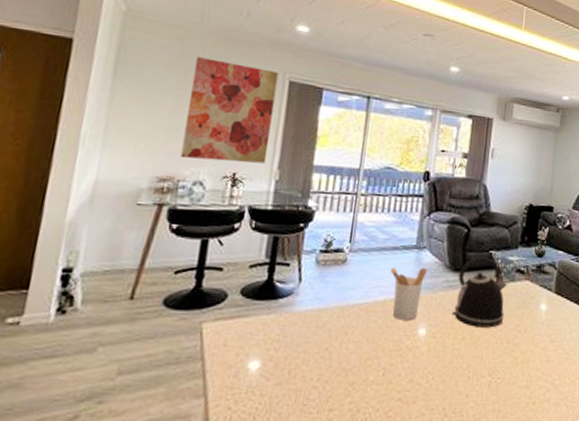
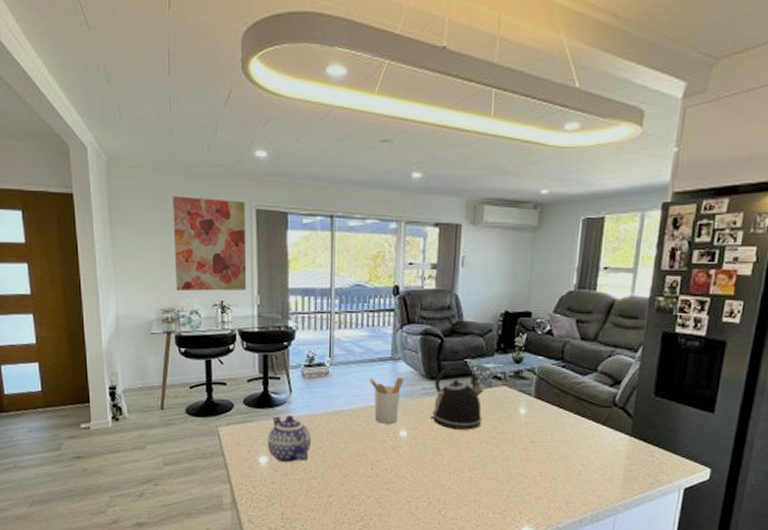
teapot: none [261,309,318,369] -> present [267,415,312,463]

